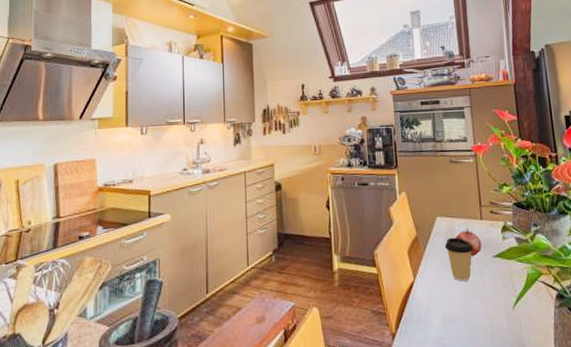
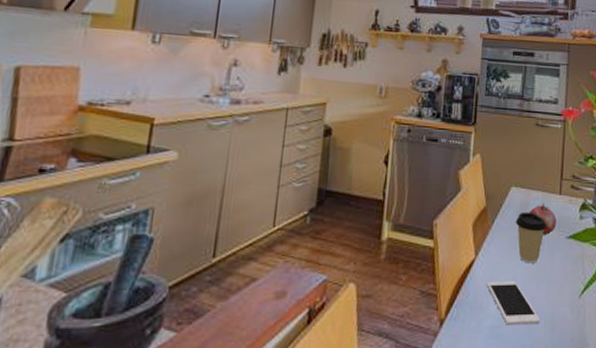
cell phone: none [427,297,480,336] -> present [486,281,541,325]

